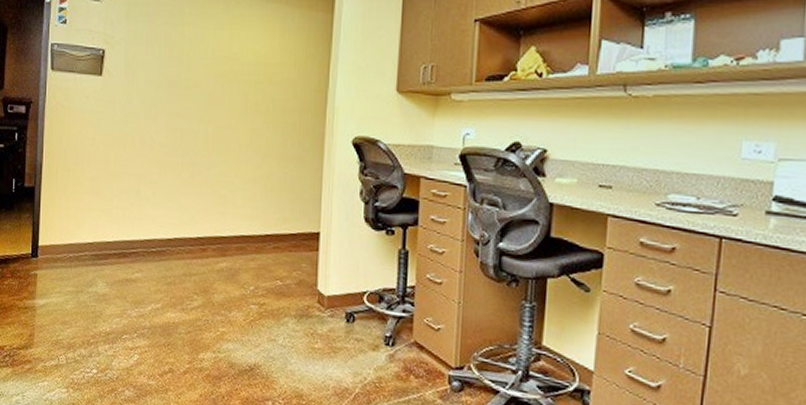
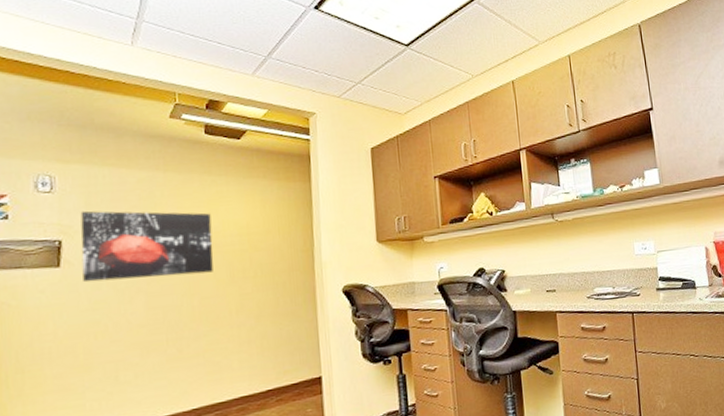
wall art: none [119,22,232,101] -> present [80,210,213,283]

